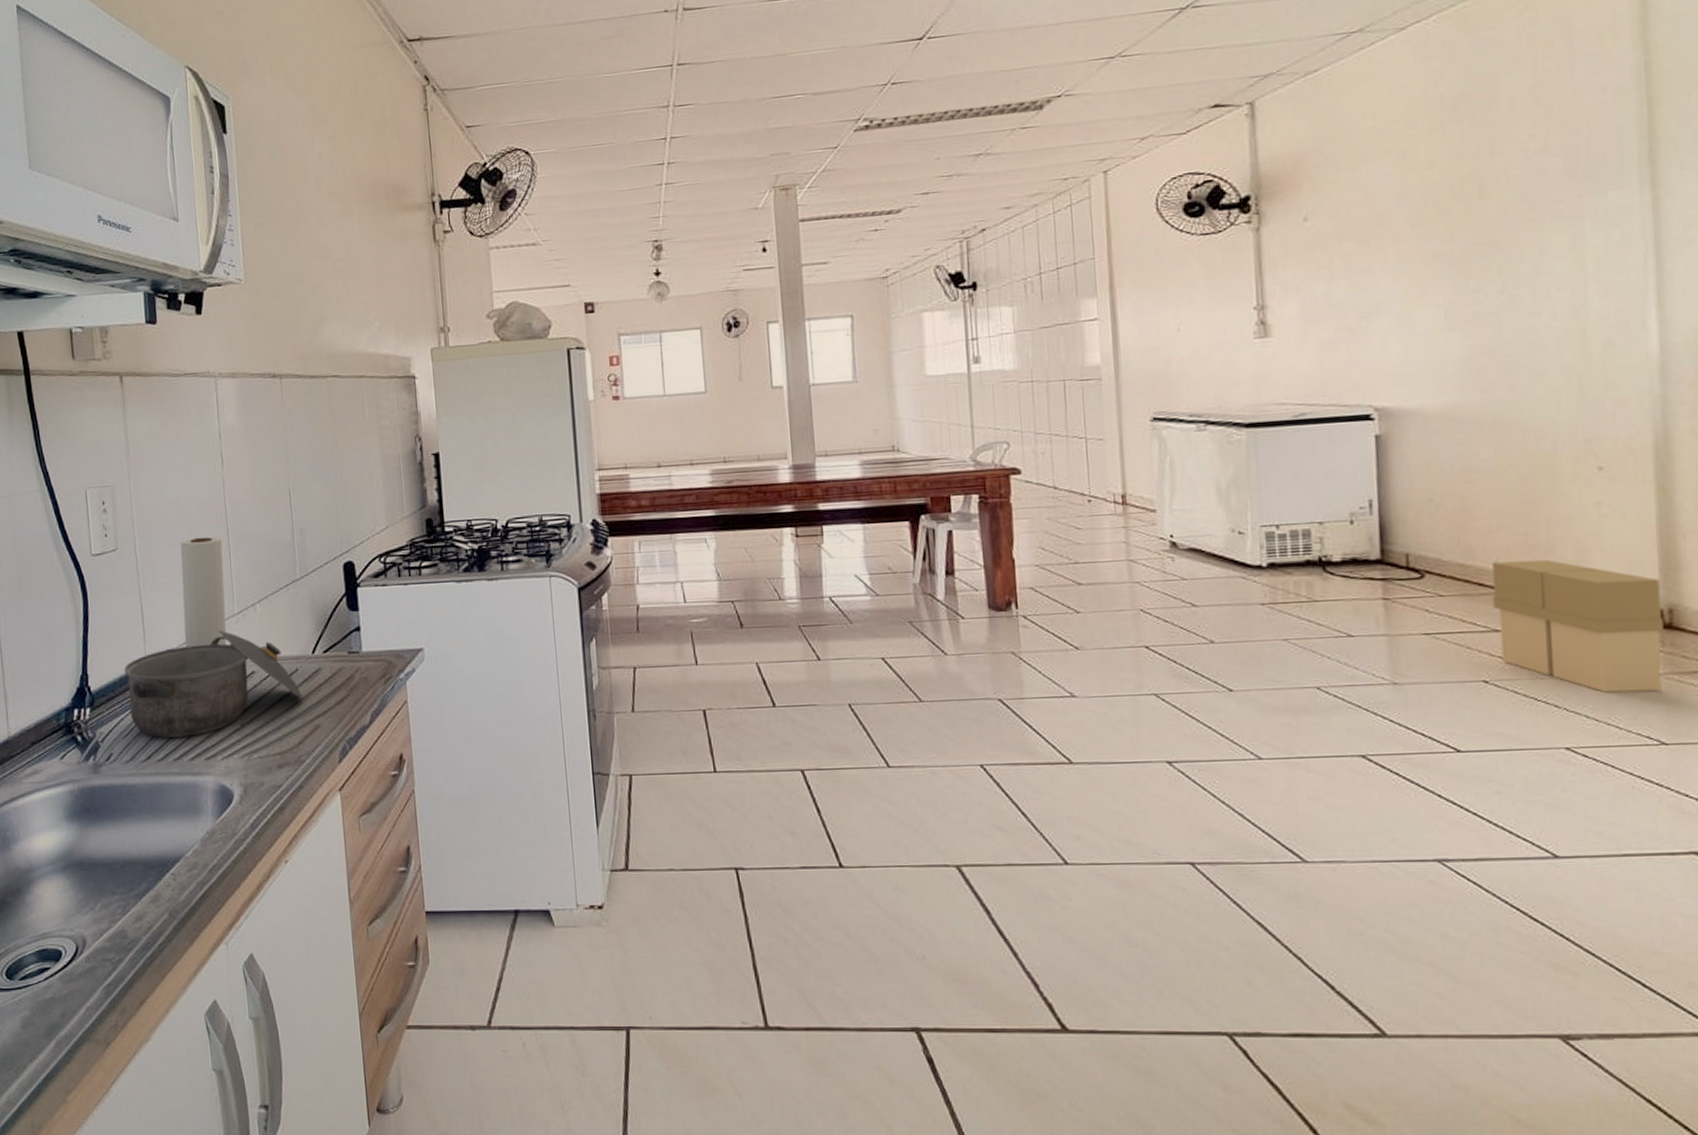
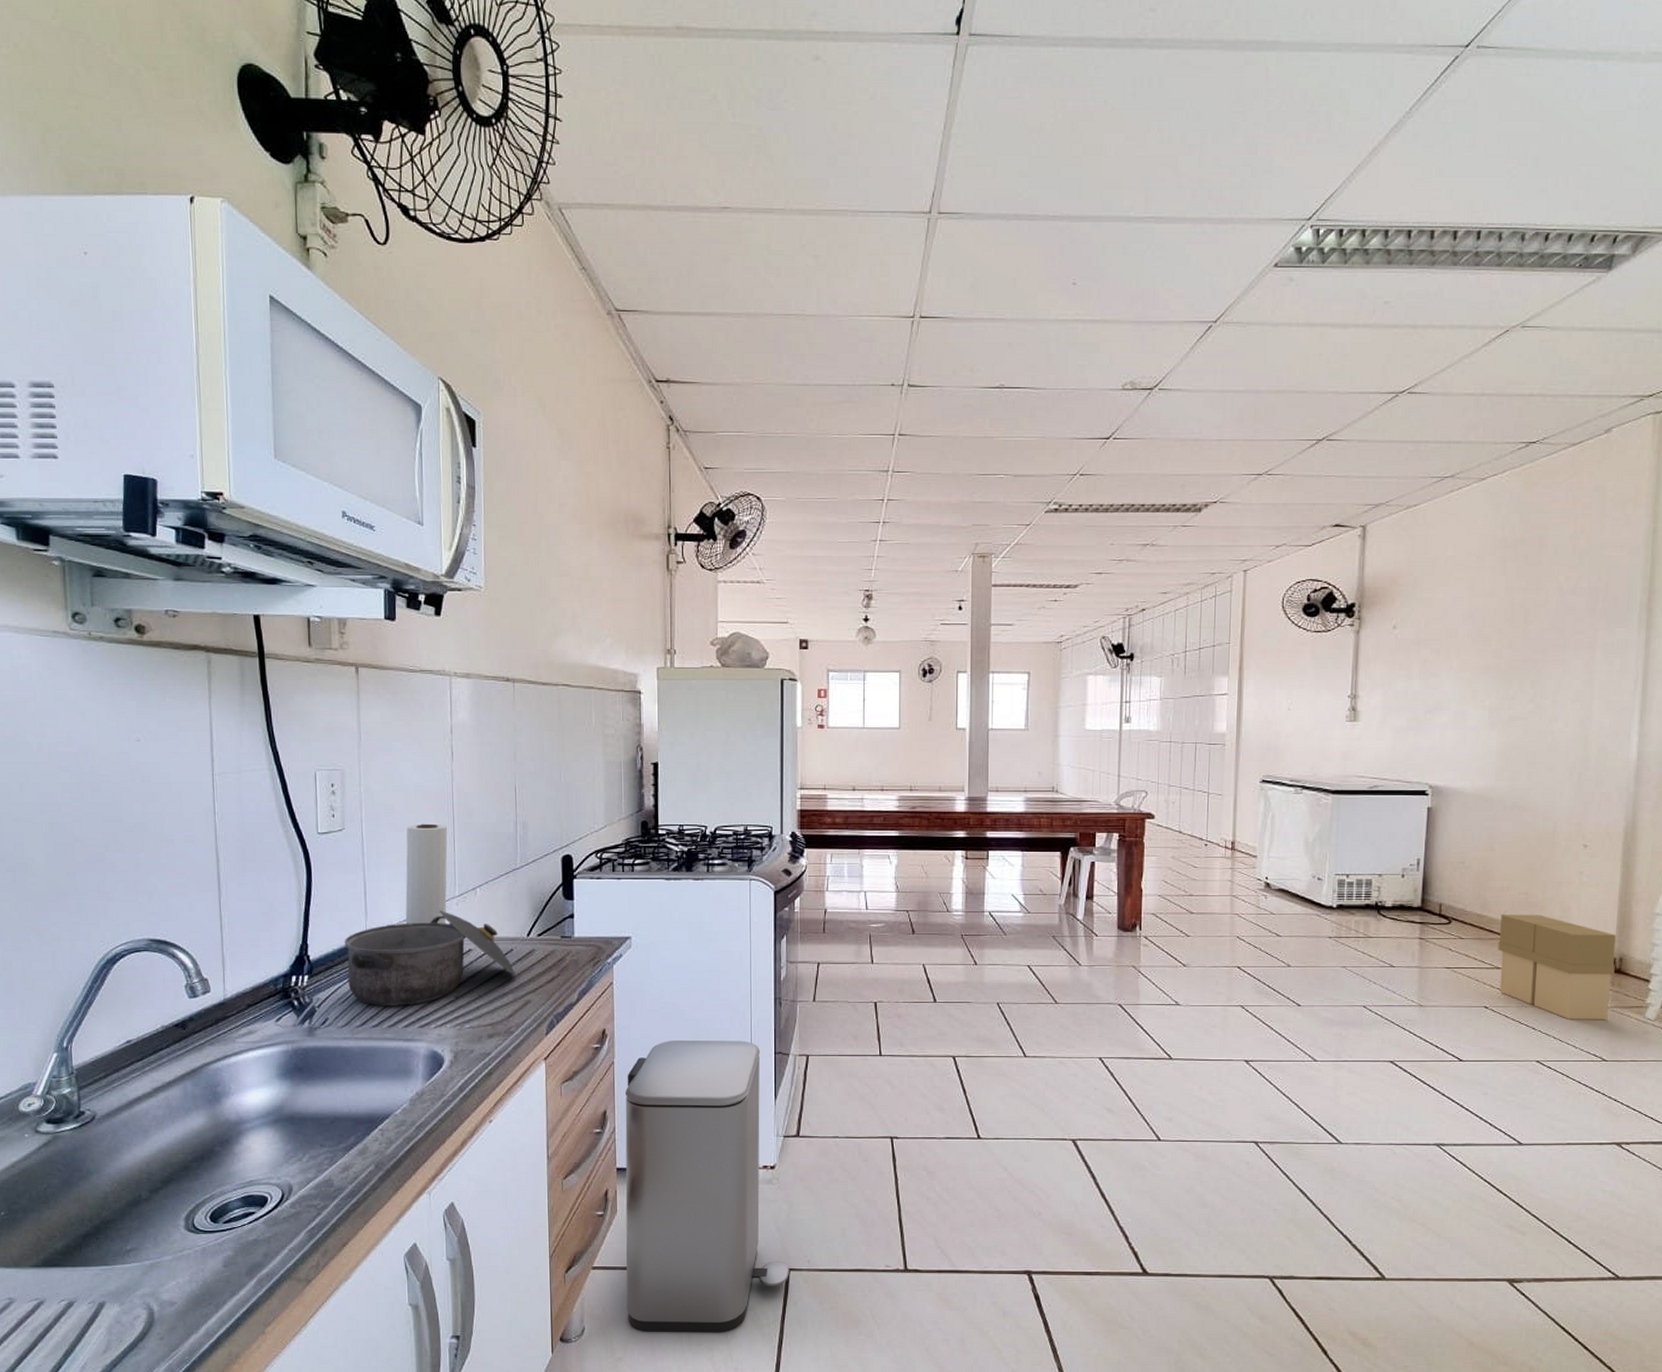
pedal bin: none [428,760,630,1103] -> present [625,1039,789,1333]

